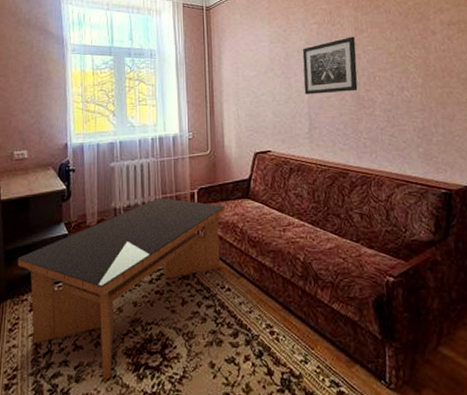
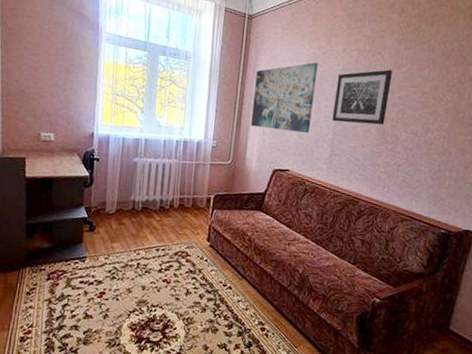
coffee table: present [17,197,225,380] -> none [38,197,237,346]
wall art: none [222,41,285,113] -> present [251,62,318,133]

